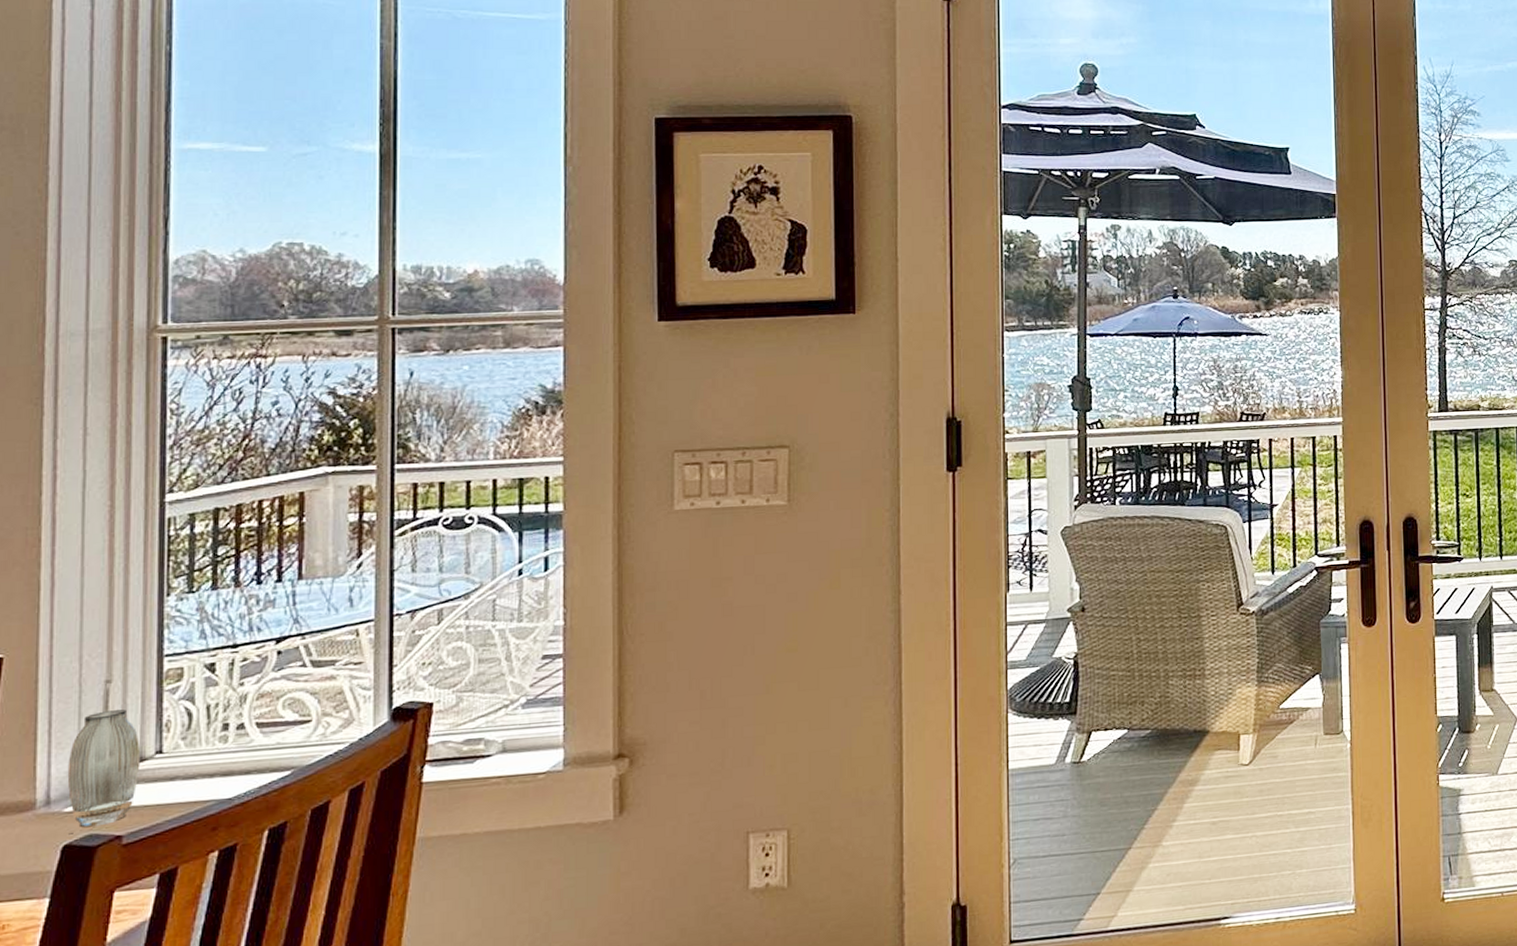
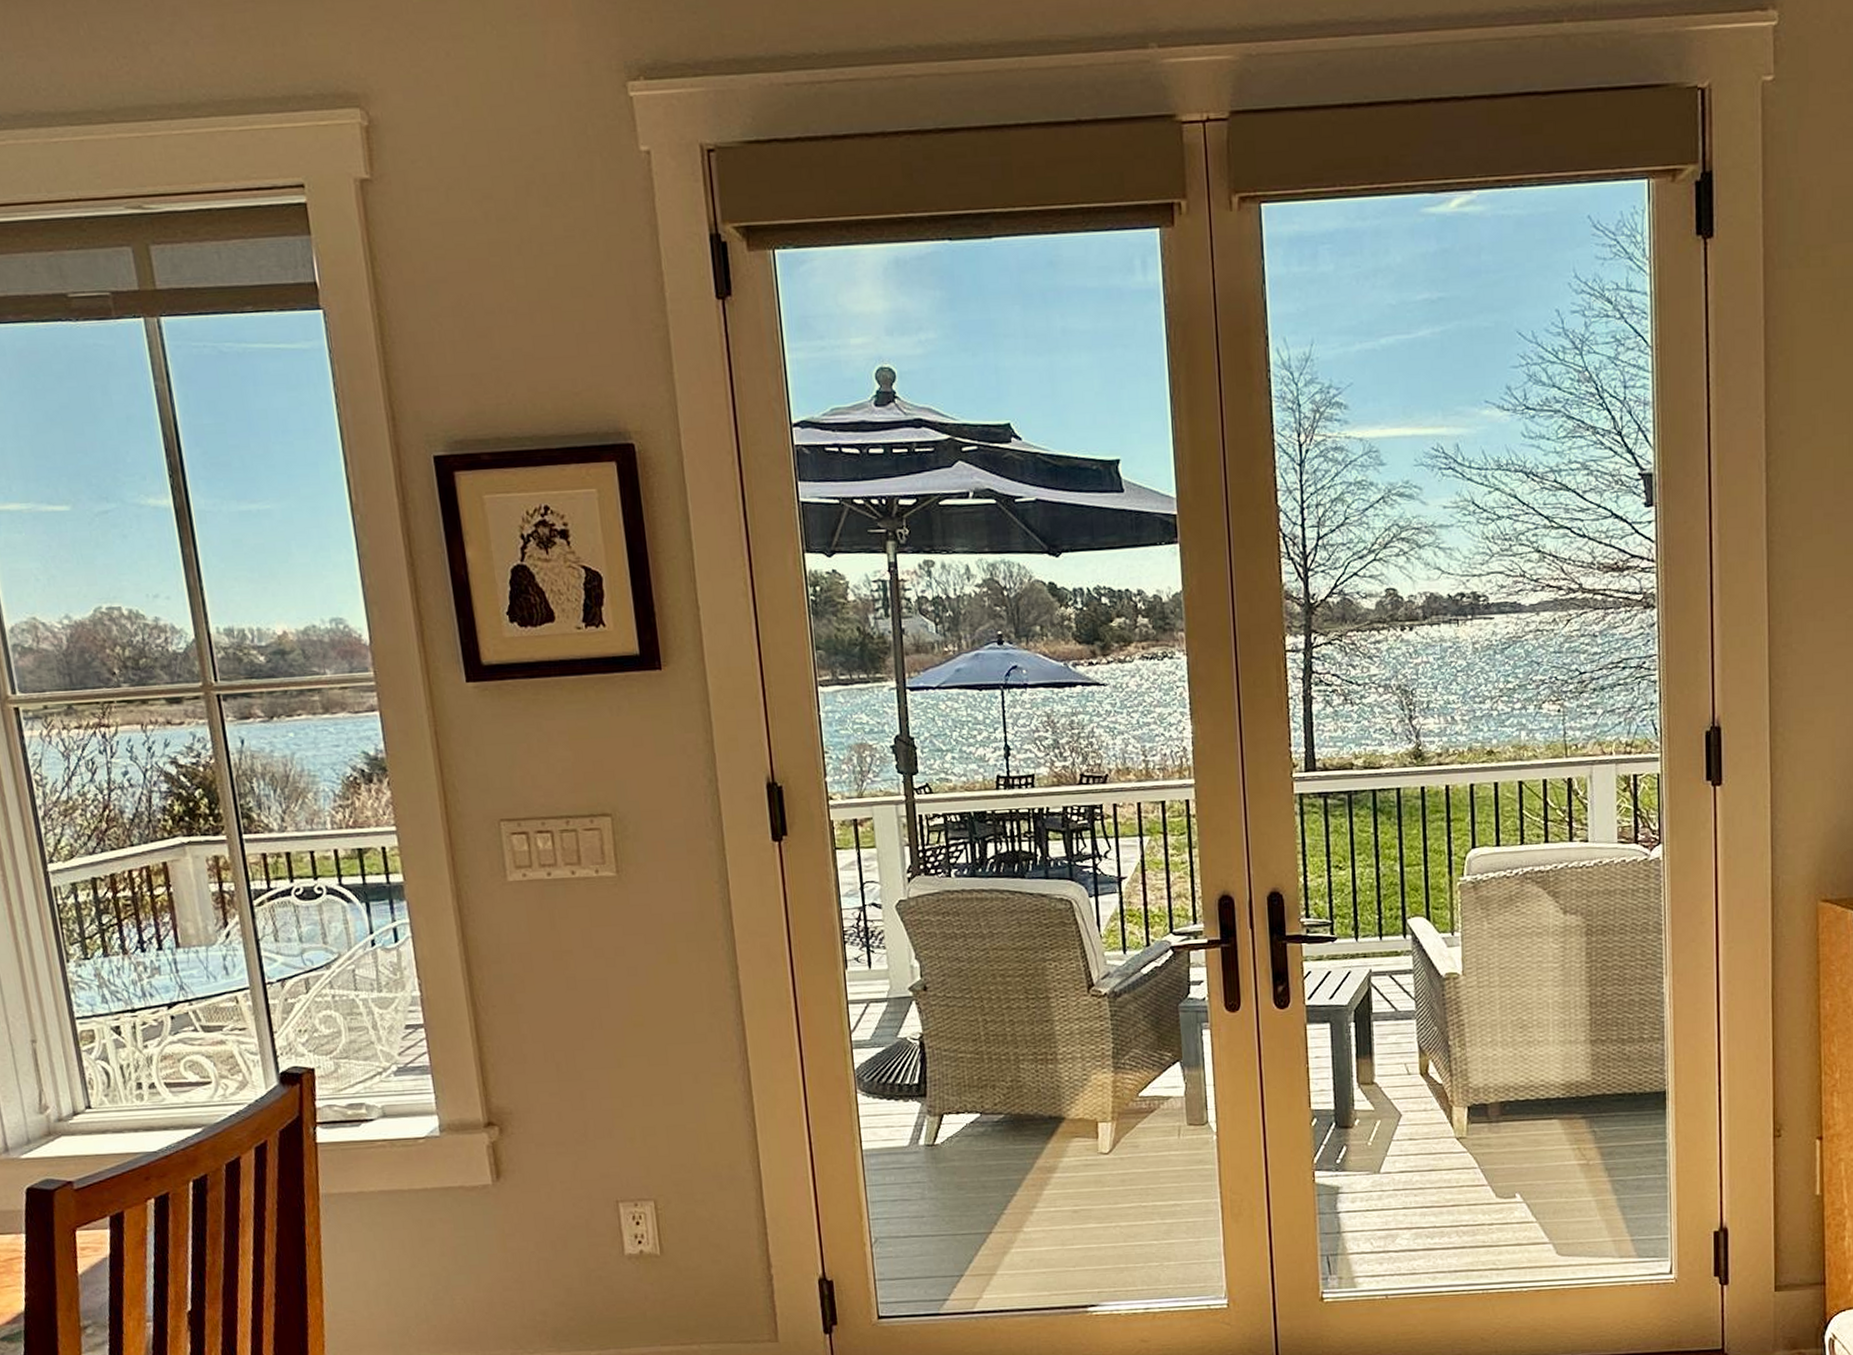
vase: present [67,709,141,828] -> none [15,1067,76,1173]

